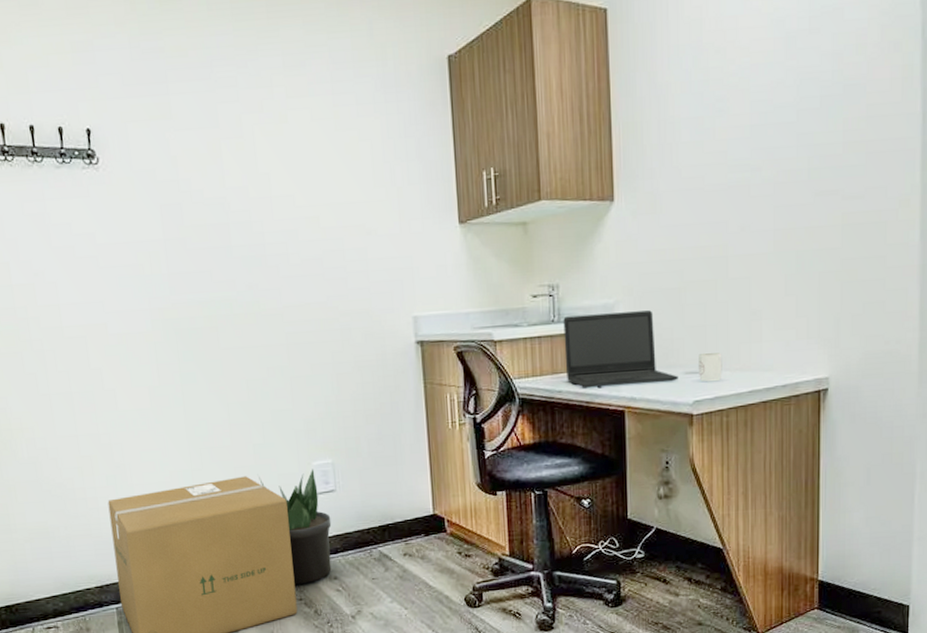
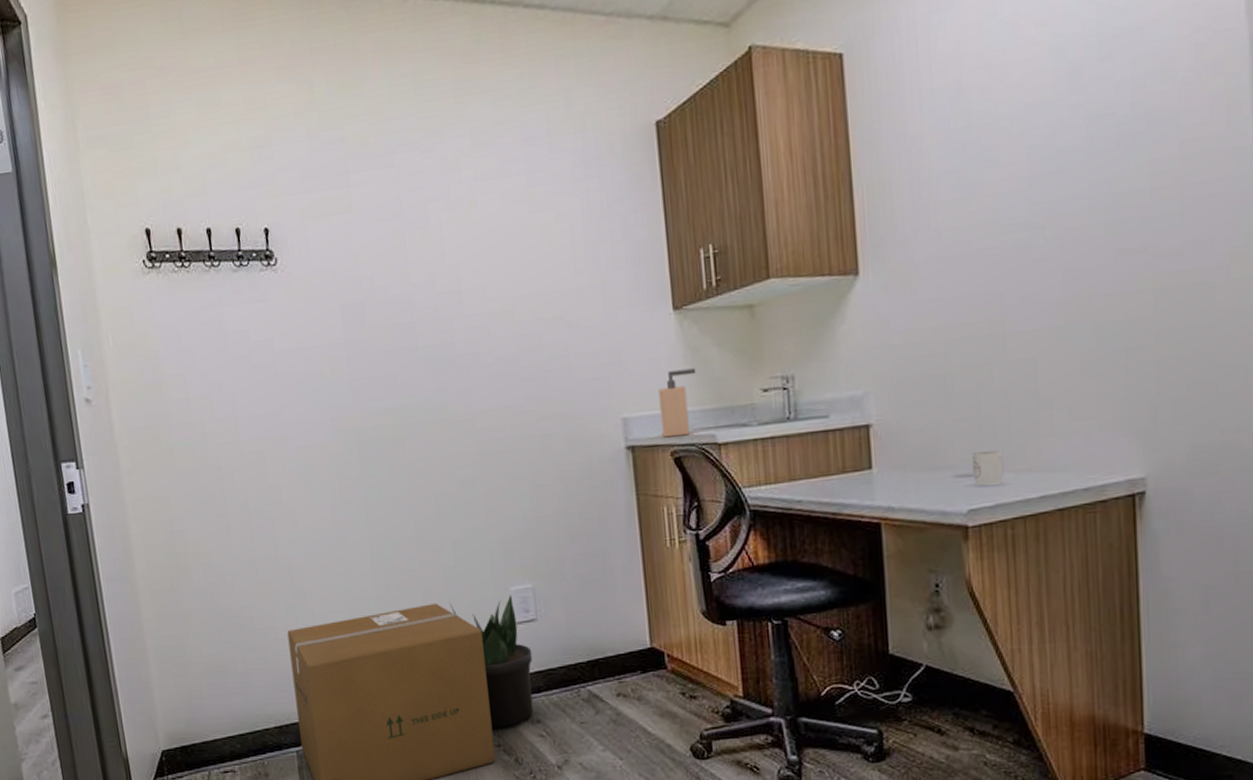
soap dispenser: none [445,275,477,335] -> present [658,368,696,438]
laptop: present [563,310,678,388] -> none [801,402,948,497]

